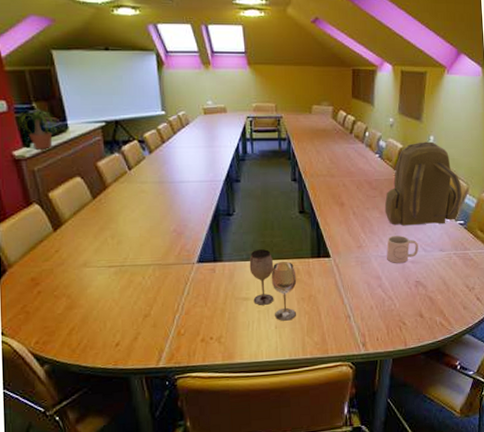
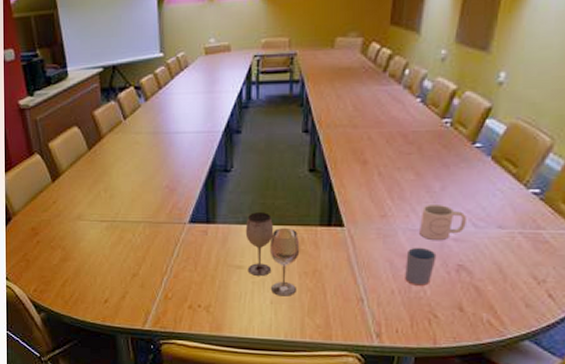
potted plant: present [17,110,57,150] -> none [23,57,58,99]
mug: none [379,269,401,301] -> present [405,247,437,286]
backpack: present [384,141,462,226] -> none [422,80,543,193]

